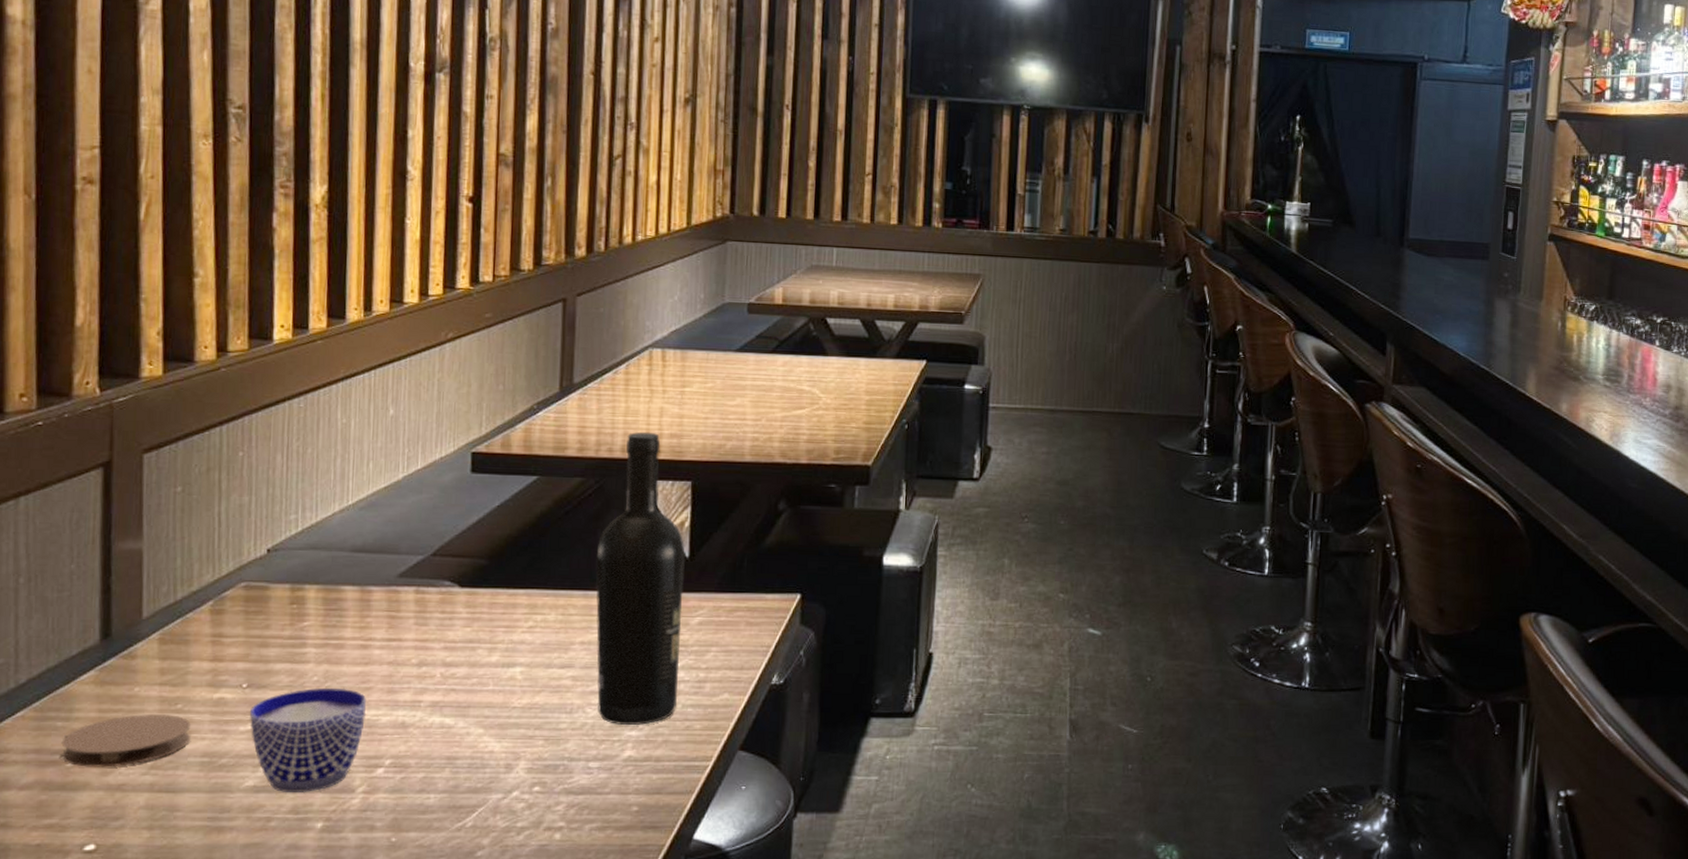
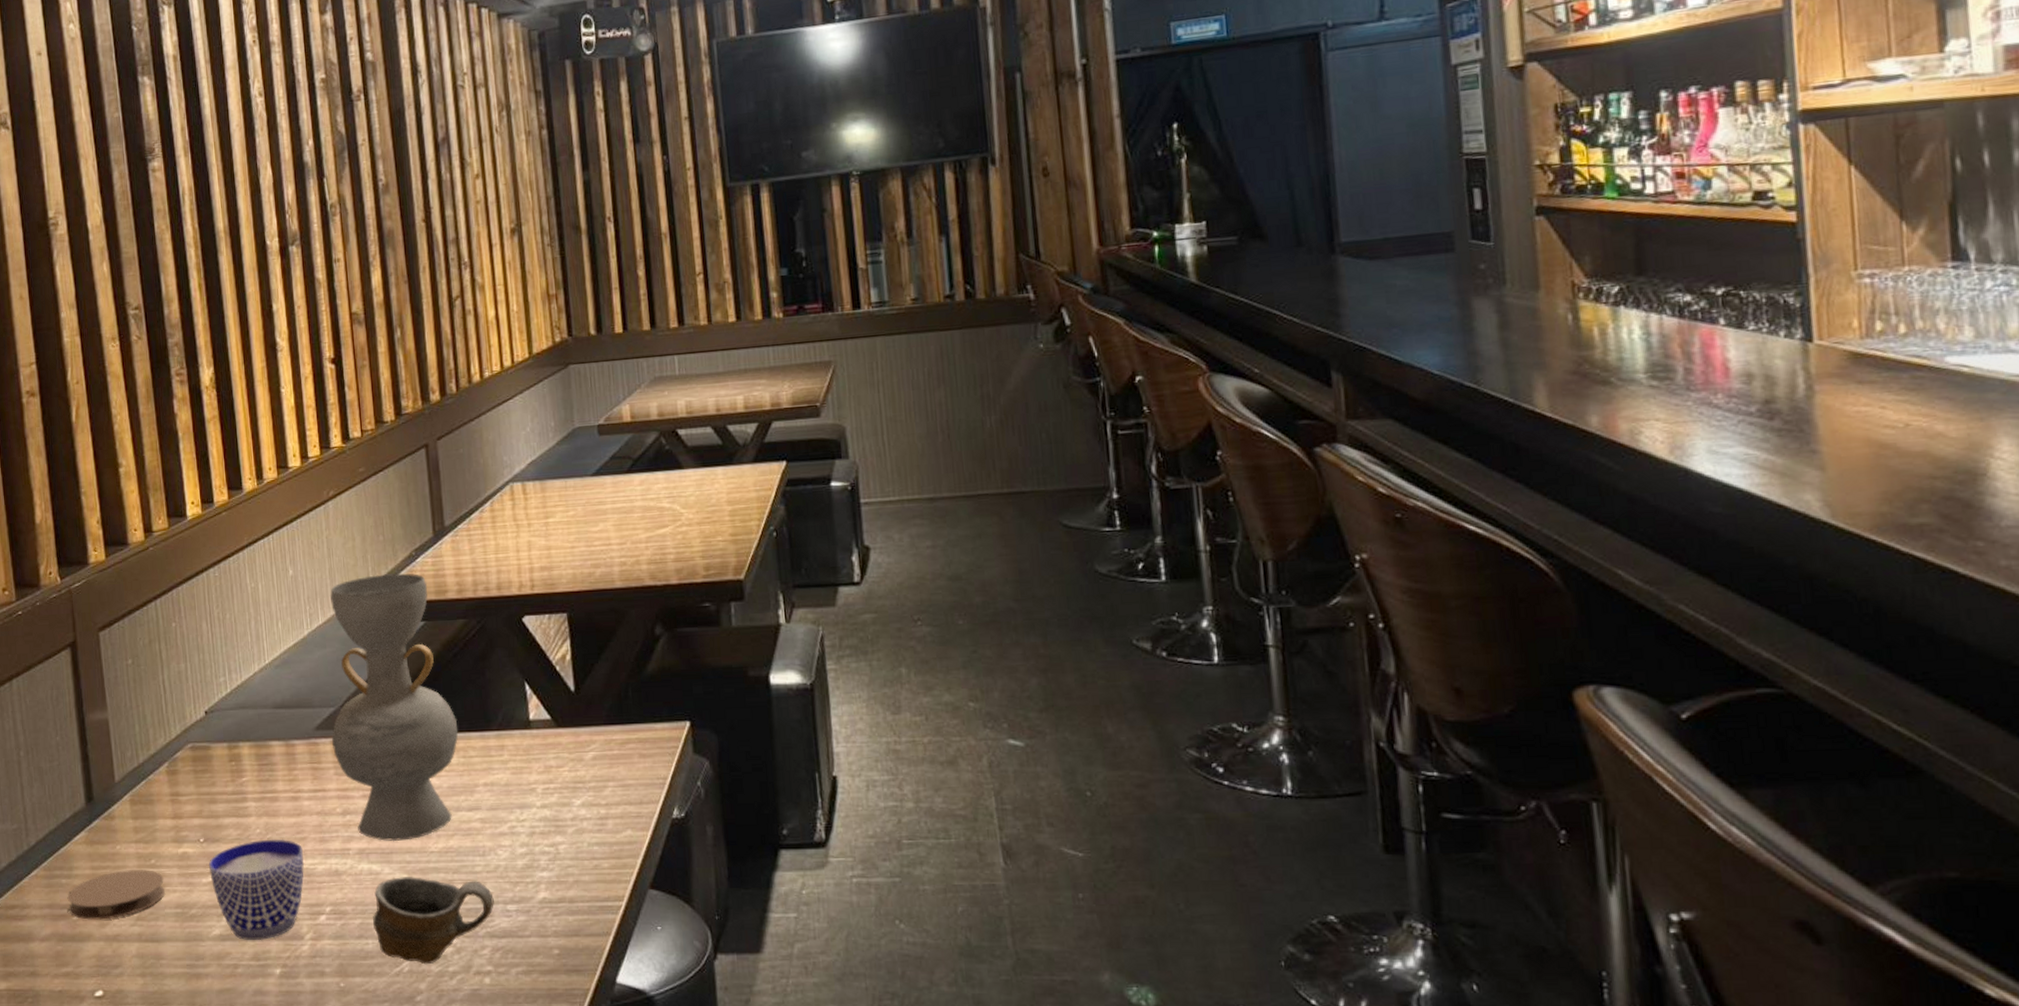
decorative vase: none [416,424,560,696] -> present [330,573,458,842]
cup: none [438,731,576,820] -> present [373,877,494,965]
wine bottle: present [595,432,685,725] -> none [487,567,582,866]

